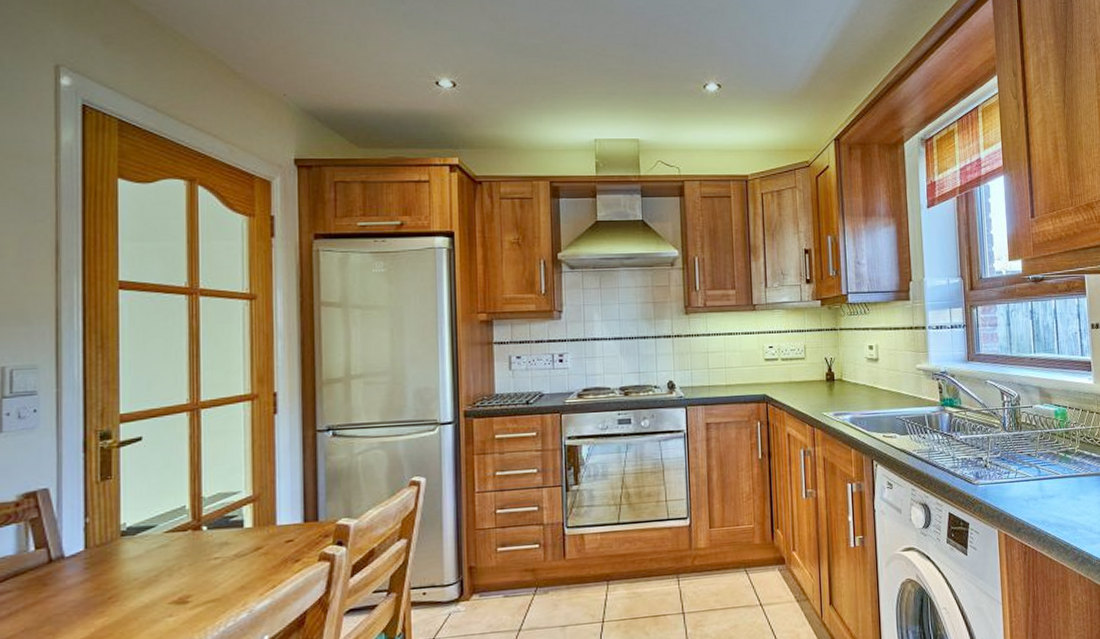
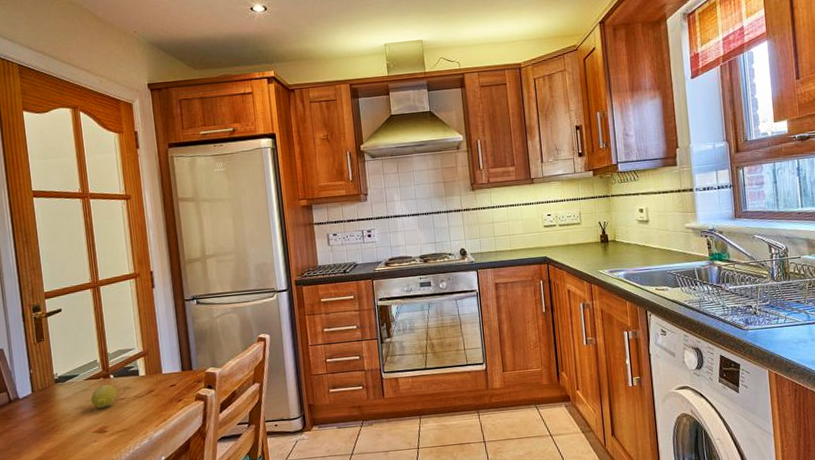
fruit: none [172,538,210,571] -> present [91,384,117,409]

